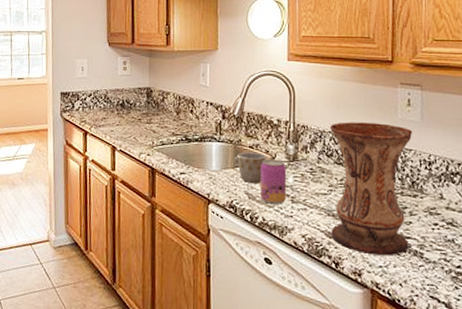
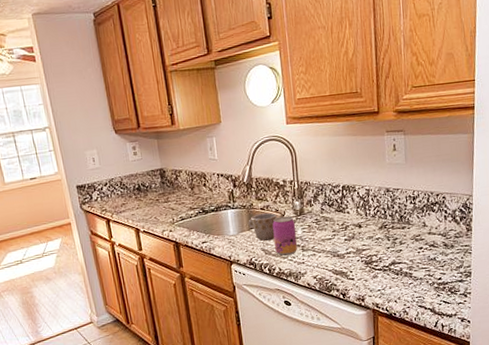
vase: present [329,122,413,256] -> none [328,169,401,282]

